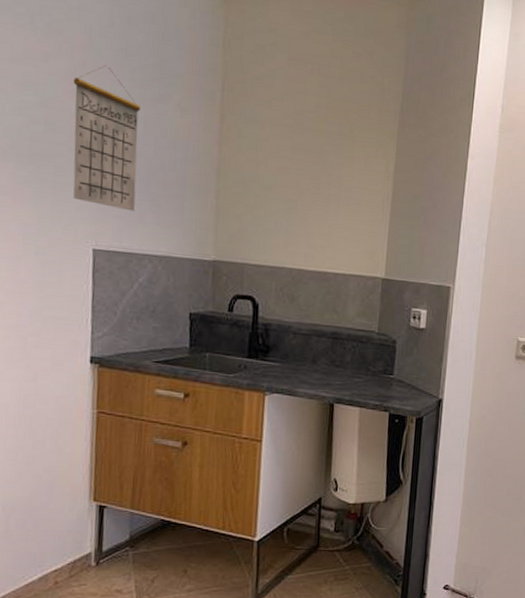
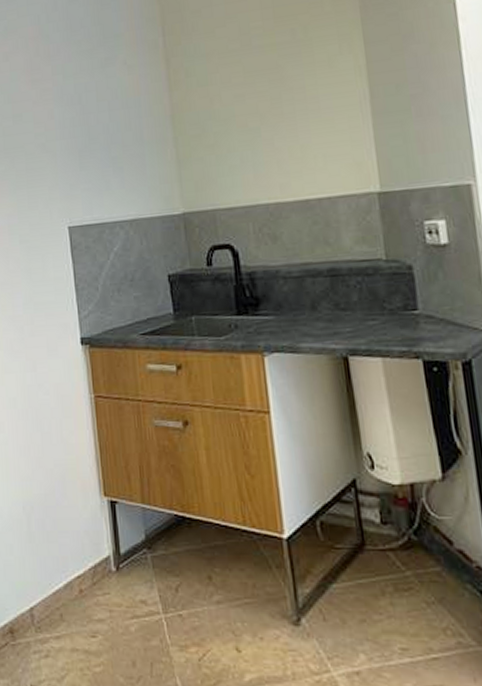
calendar: present [73,65,141,211] -> none [30,47,99,182]

